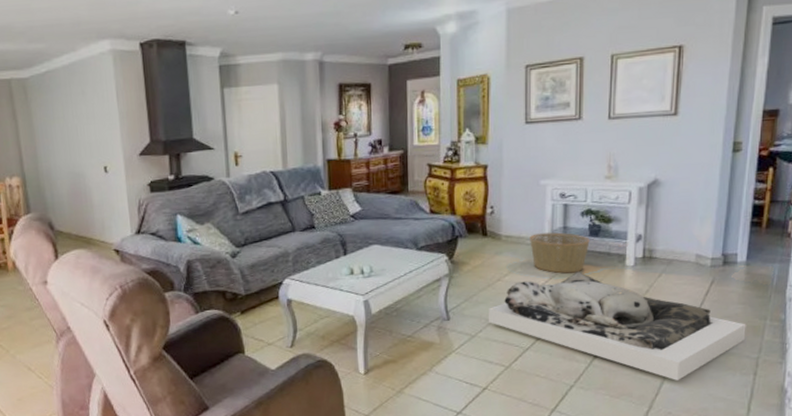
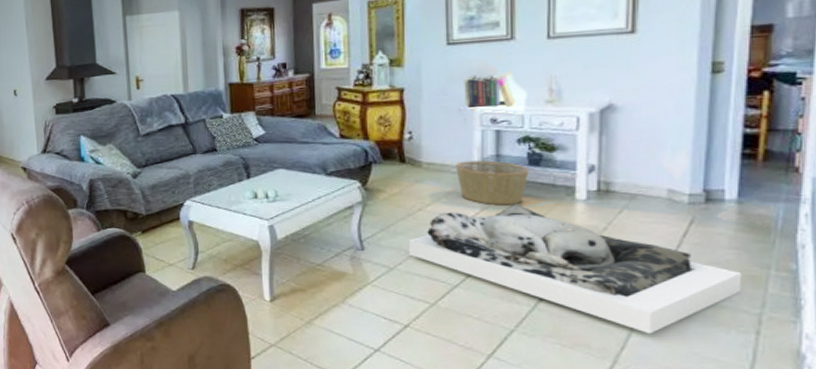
books: none [539,152,581,183] -> present [464,74,516,108]

